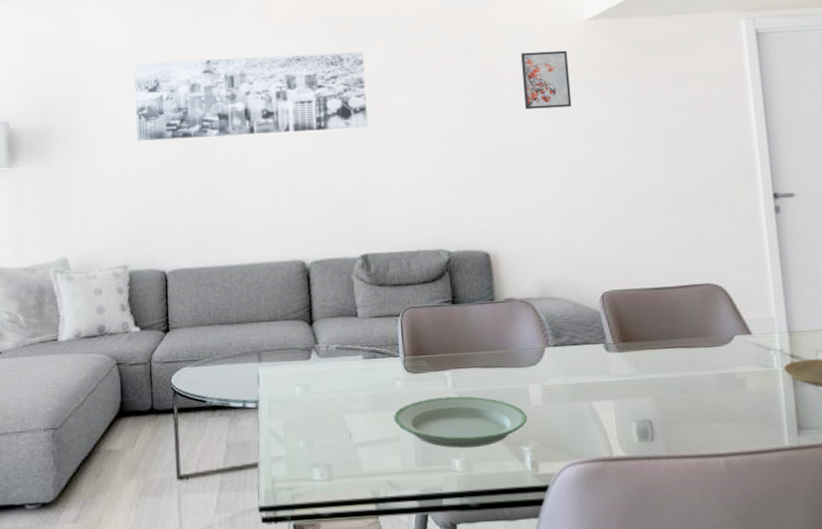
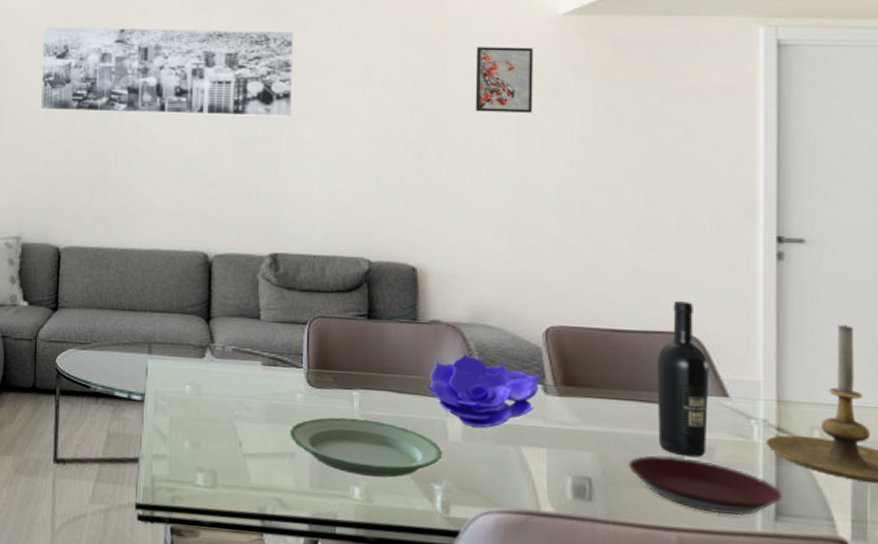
decorative bowl: none [507,323,602,390] -> present [425,351,541,428]
plate: none [679,391,801,436] -> present [627,455,782,515]
wine bottle: none [693,257,739,390] -> present [657,301,710,457]

